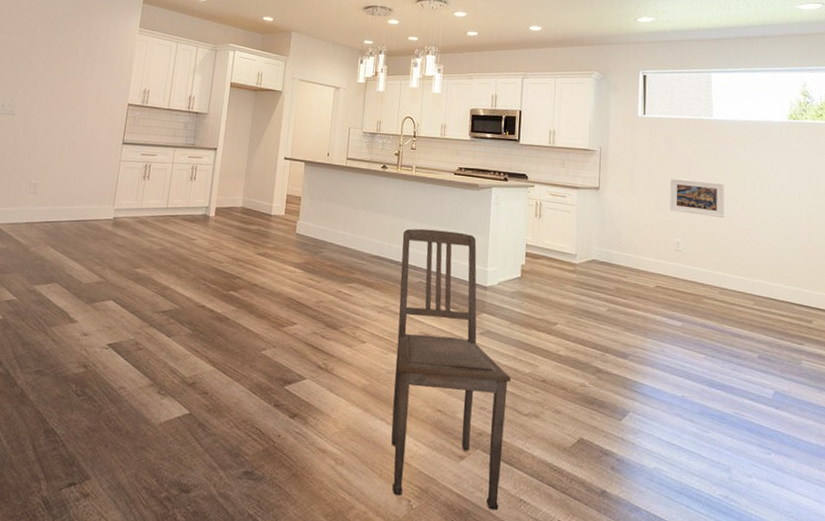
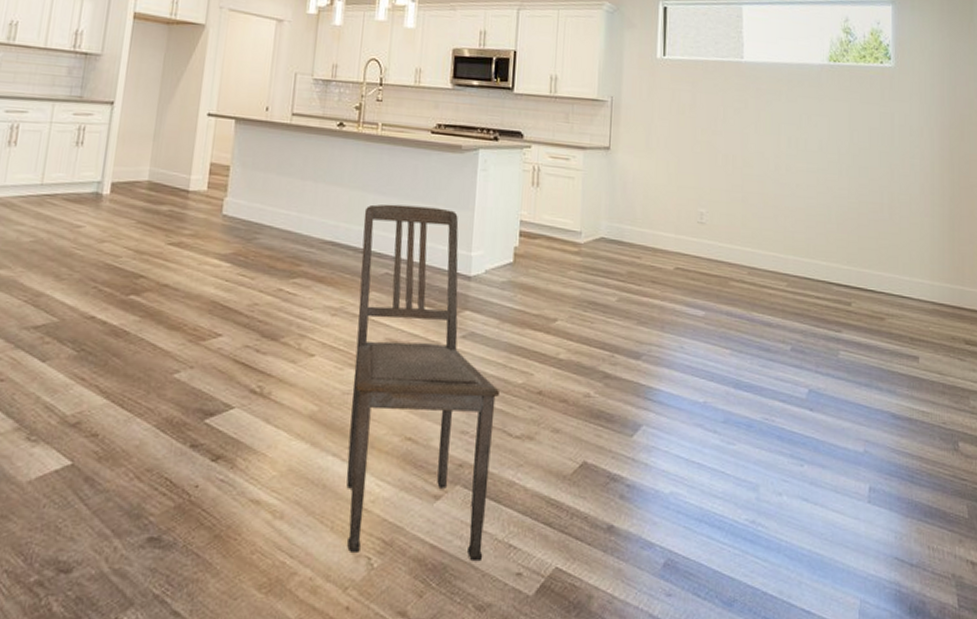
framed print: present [670,178,725,218] -> none [692,134,756,182]

